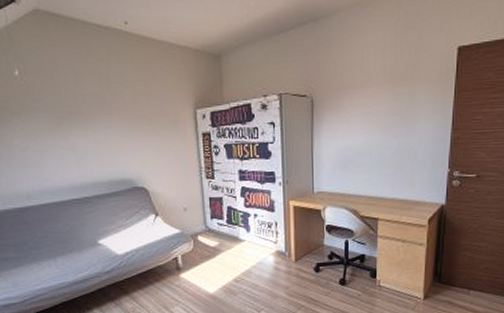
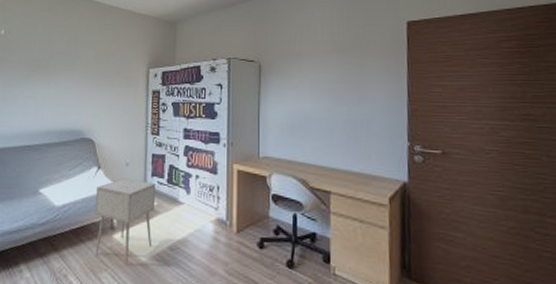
nightstand: none [157,222,218,297] -> present [95,178,156,264]

